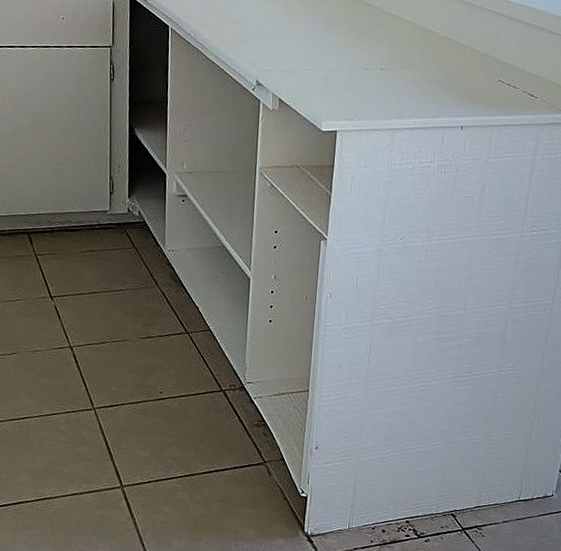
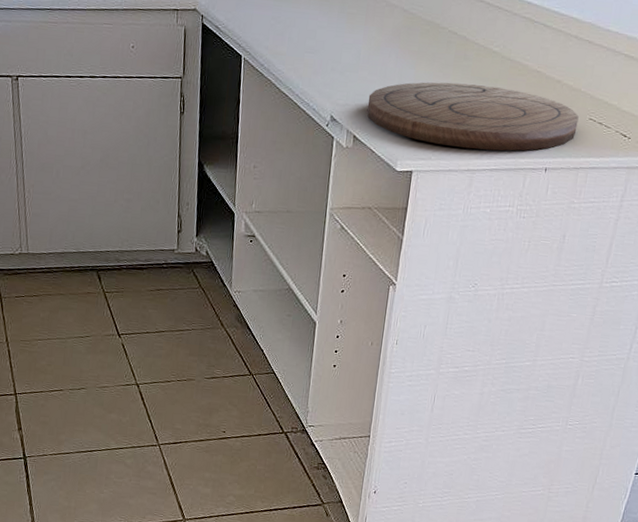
cutting board: none [290,48,489,111] -> present [367,82,579,151]

